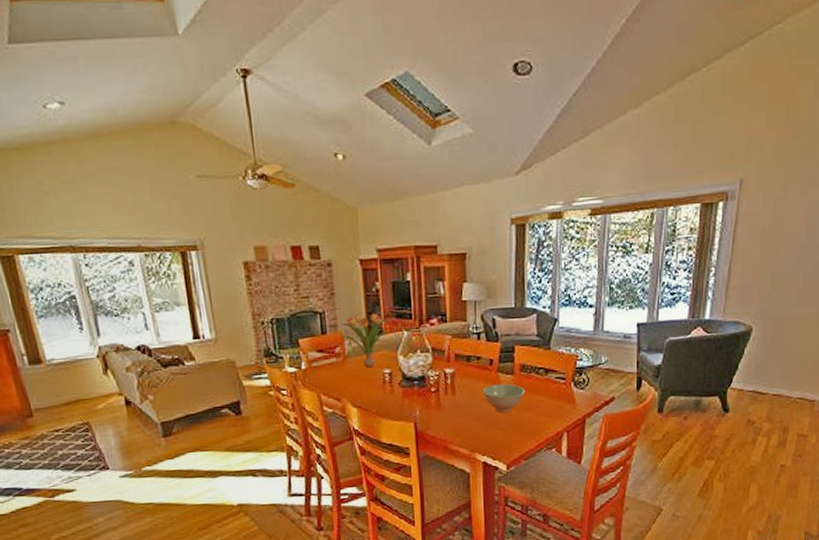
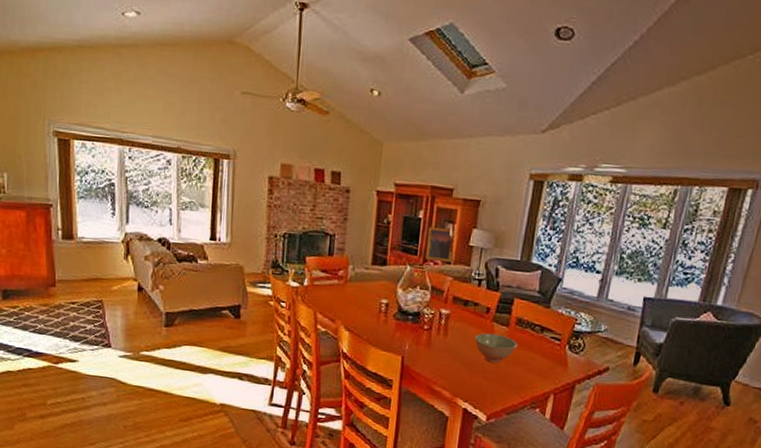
flower arrangement: present [340,313,389,368] -> none [346,242,393,296]
picture frame: none [419,287,448,323] -> present [426,227,455,263]

